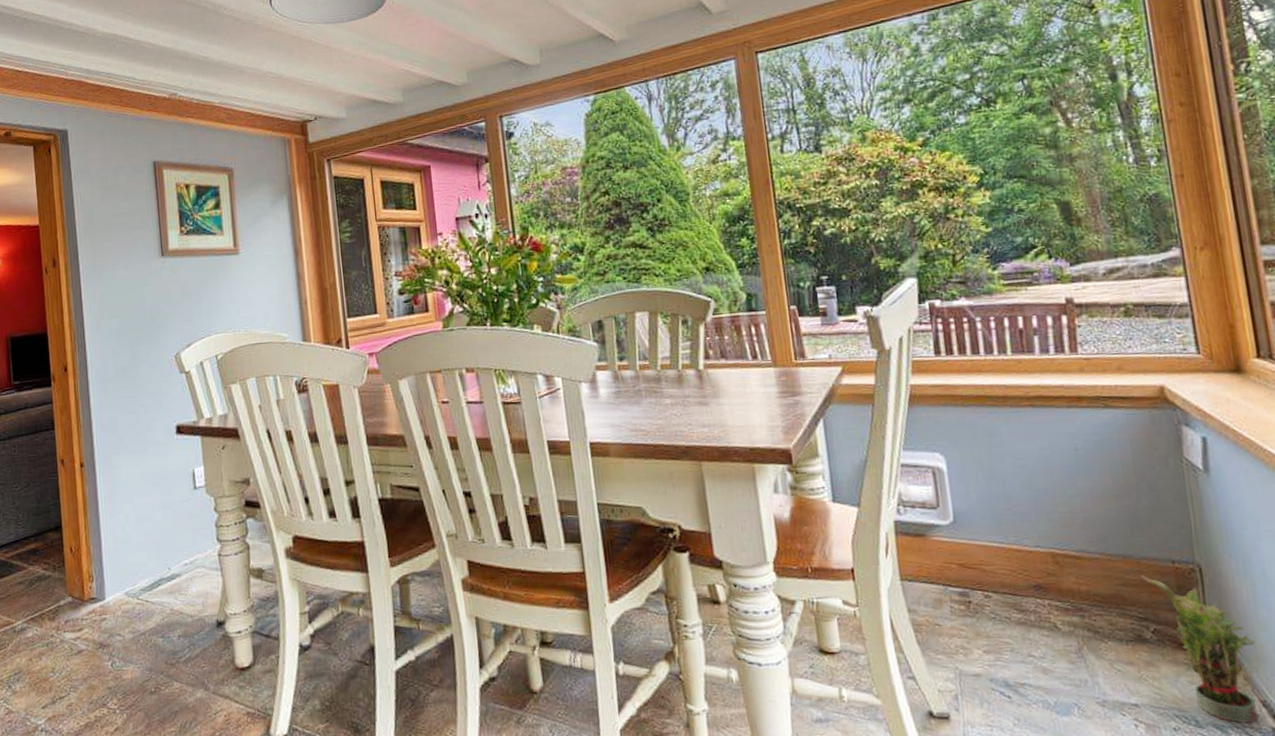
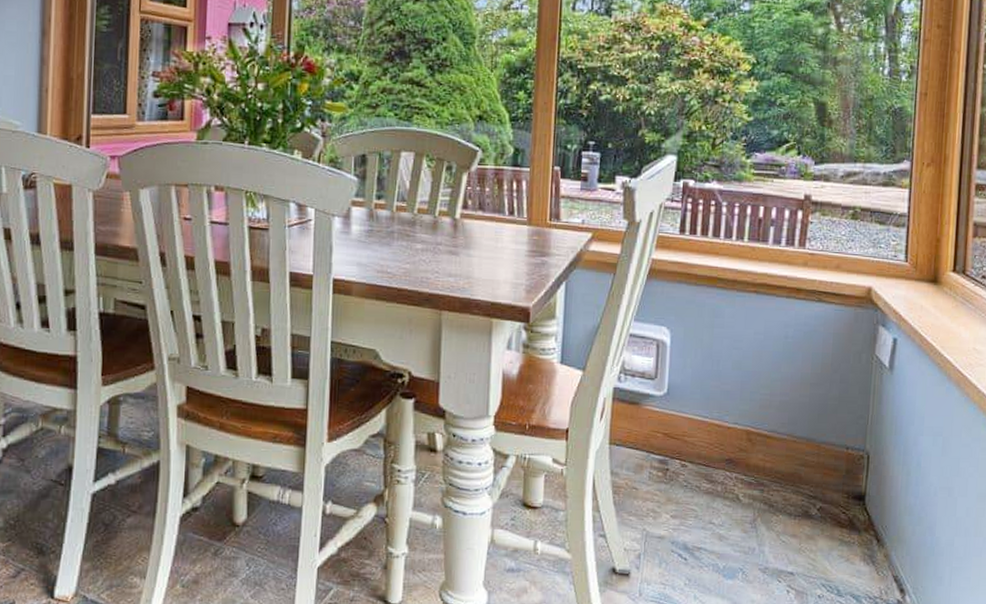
potted plant: present [1141,574,1259,723] -> none [818,456,900,594]

